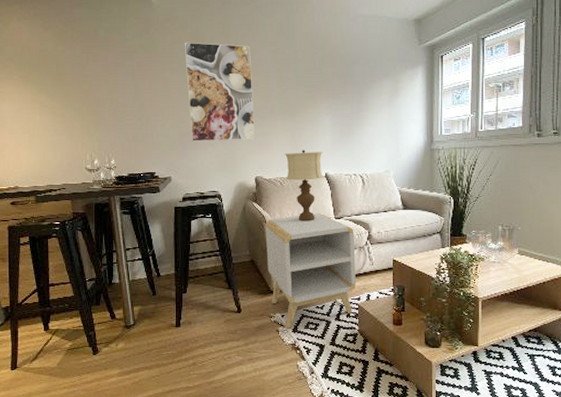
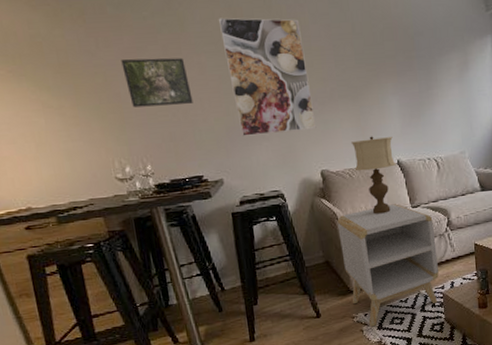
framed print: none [104,71,155,111] -> present [121,57,193,108]

